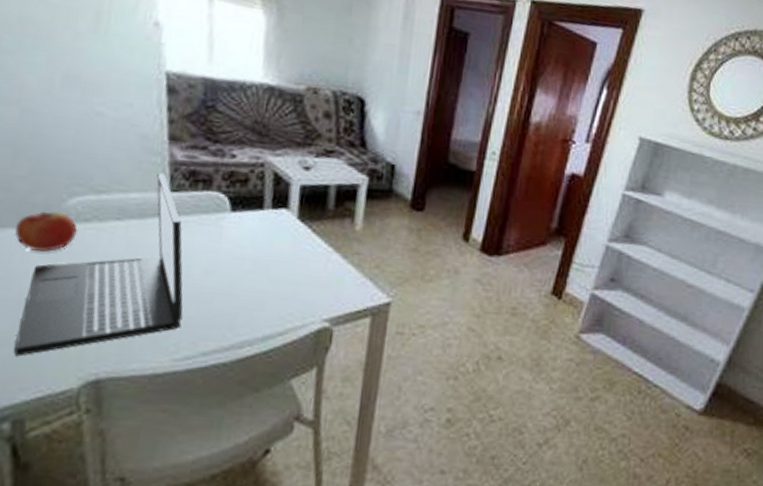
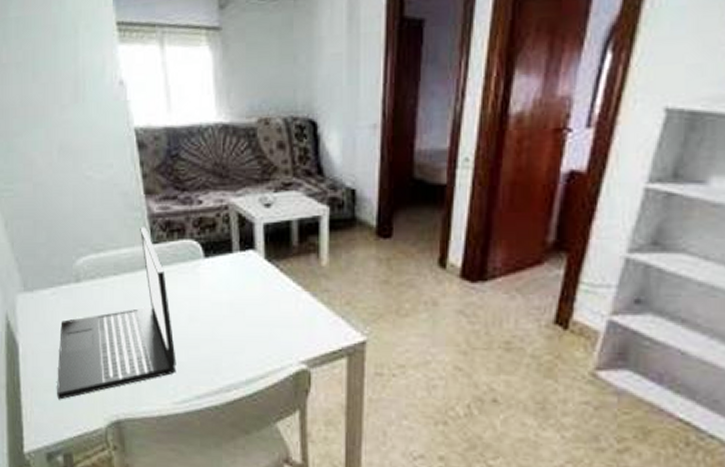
fruit: present [14,211,78,252] -> none [43,272,87,308]

